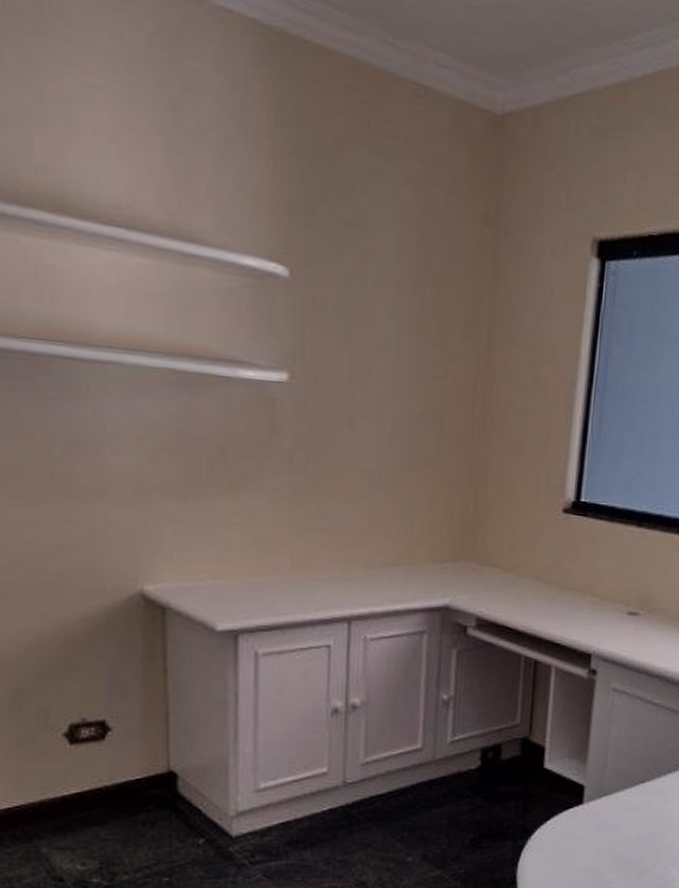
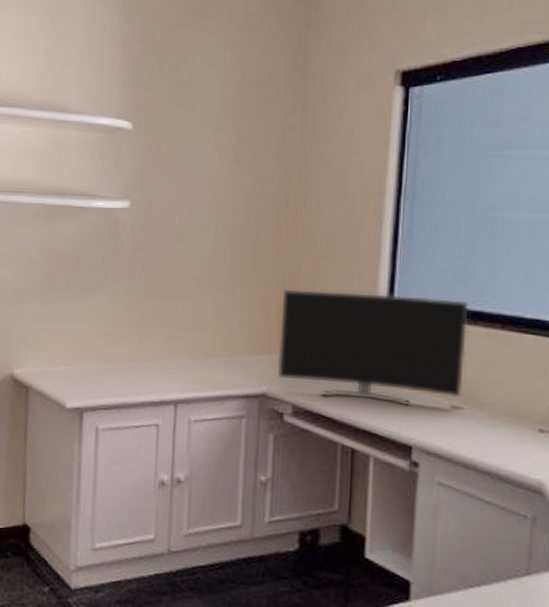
monitor: none [462,488,650,614] -> present [277,289,469,407]

